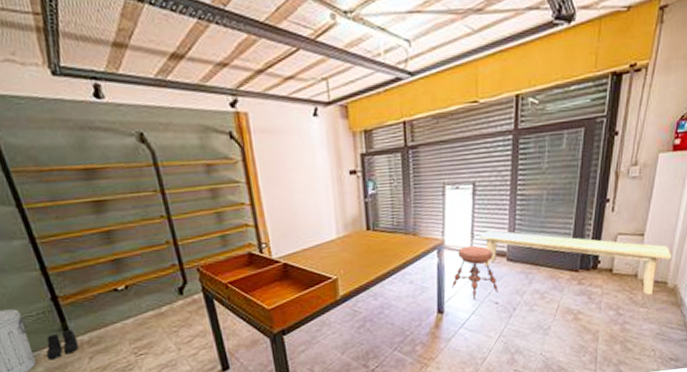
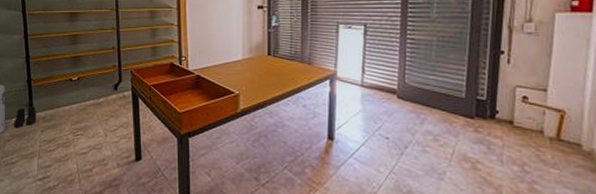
stool: present [451,245,498,300] -> none [342,79,389,132]
bench: present [479,230,672,295] -> none [370,67,584,155]

